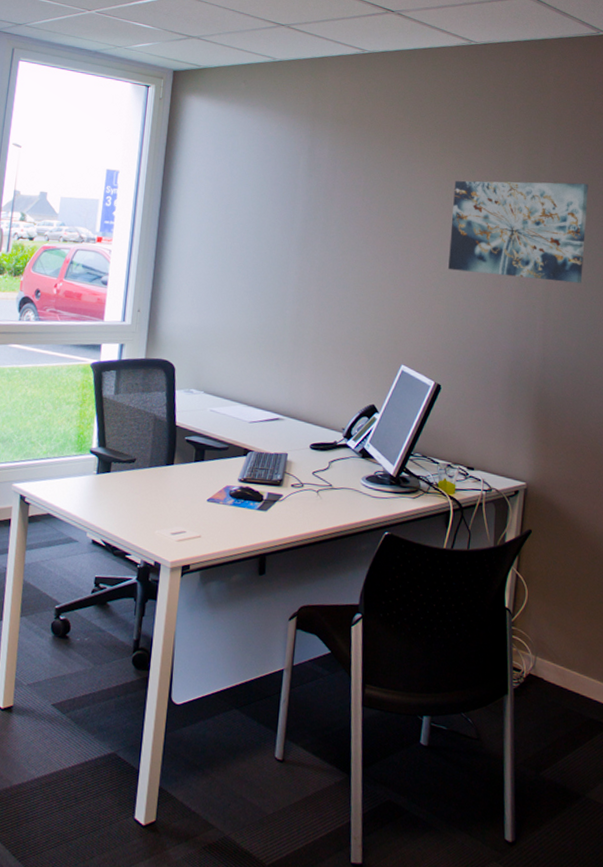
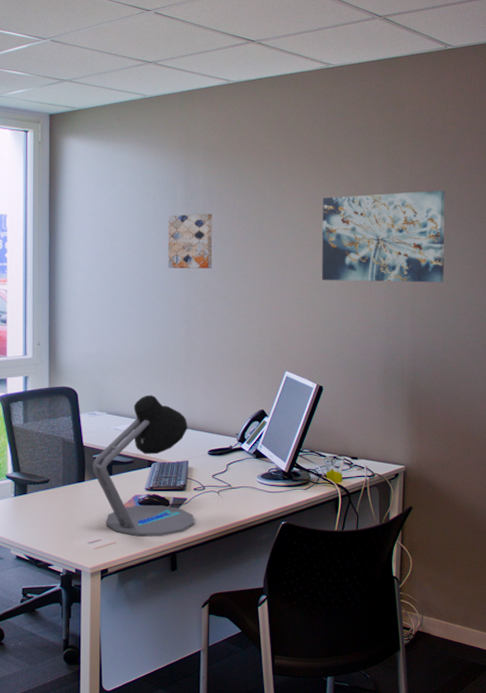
desk lamp: none [183,376,291,535] -> present [92,395,194,537]
wall art: none [283,185,336,246] -> present [168,214,213,269]

